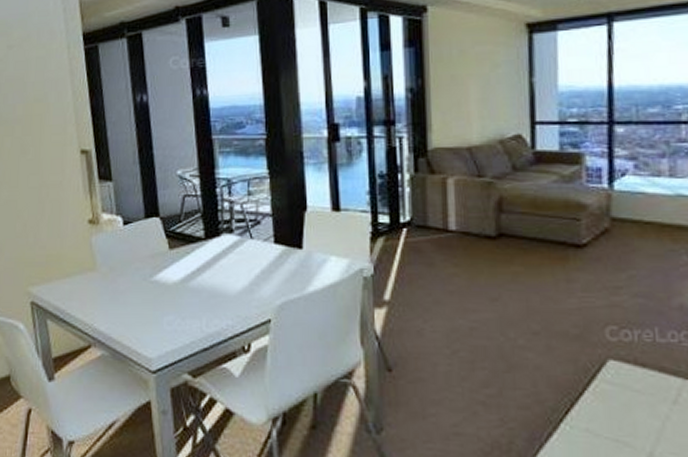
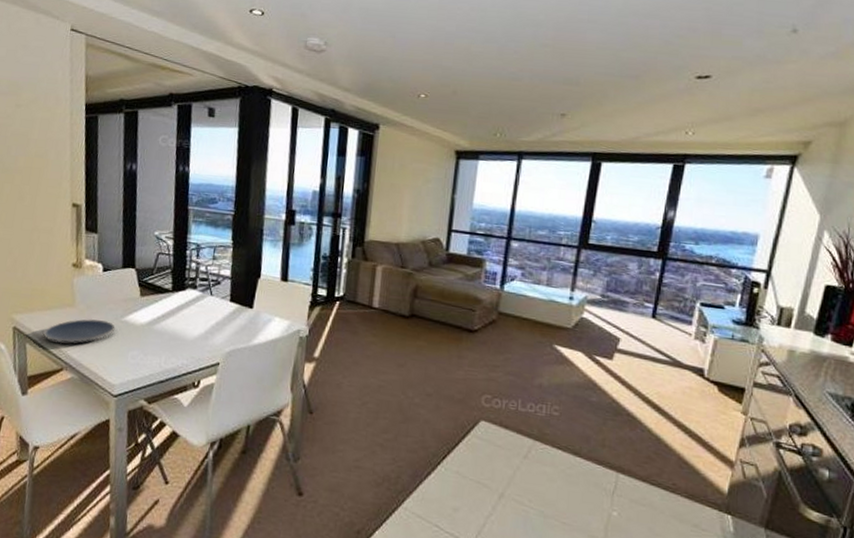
plate: none [65,283,145,315] -> present [43,319,116,344]

